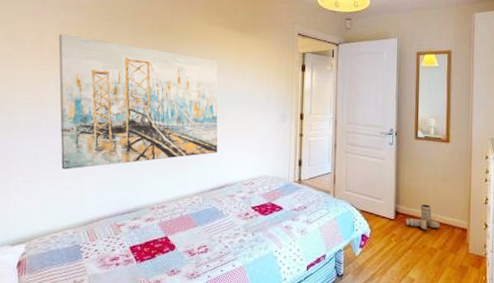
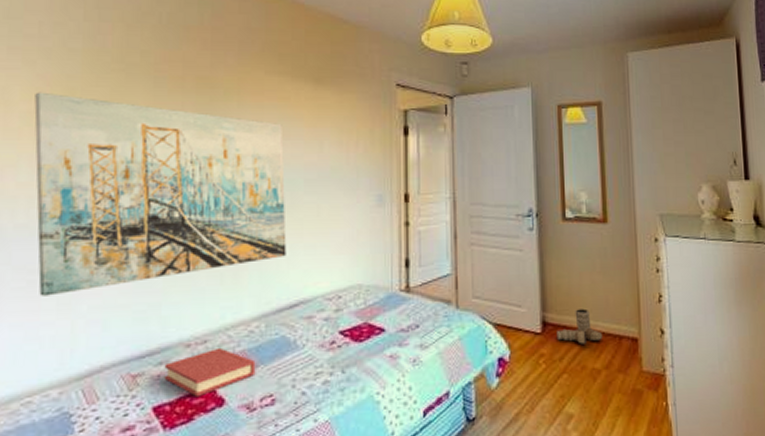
hardback book: none [137,211,196,243] -> present [164,347,256,397]

